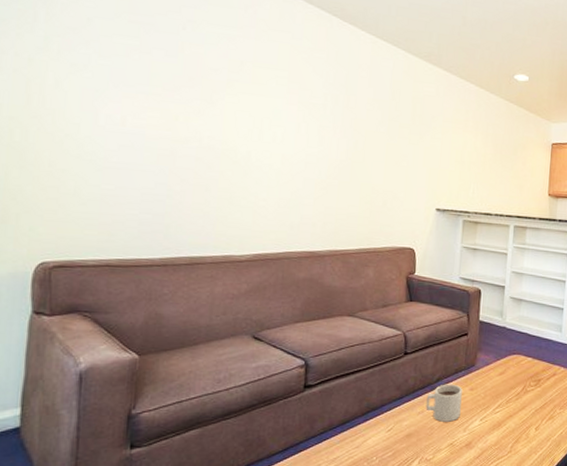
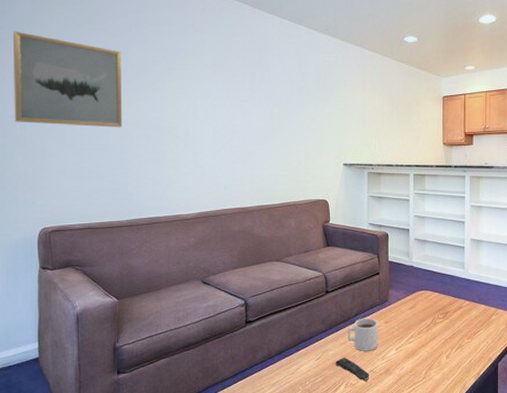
wall art: none [12,10,170,145] -> present [13,31,123,128]
remote control: none [410,428,449,456] -> present [336,357,370,381]

